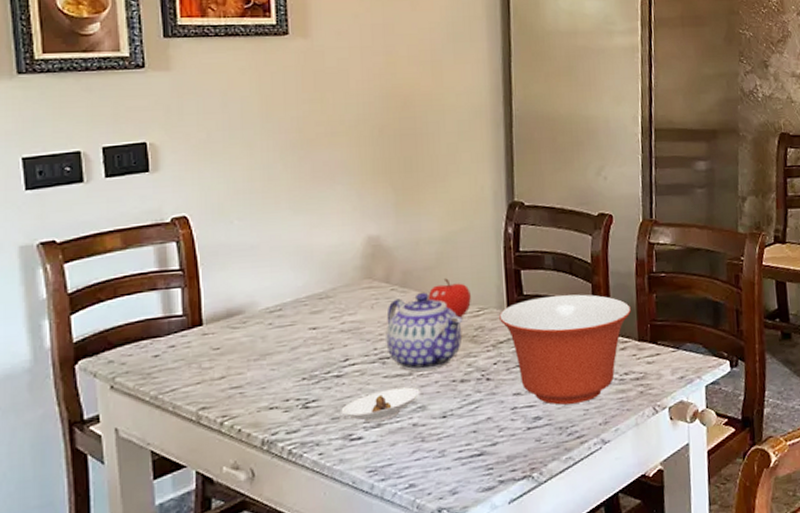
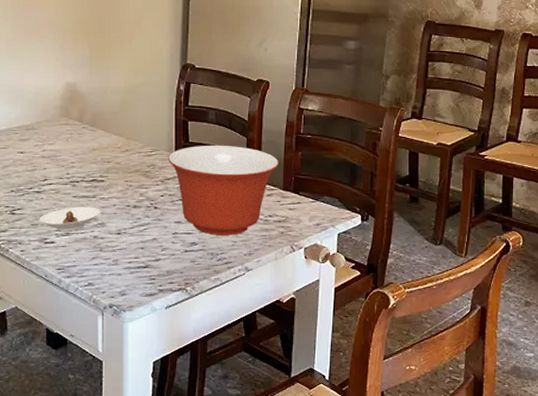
teapot: present [386,292,462,372] -> none [77,132,137,195]
fruit: present [428,278,471,318] -> none [111,122,146,156]

